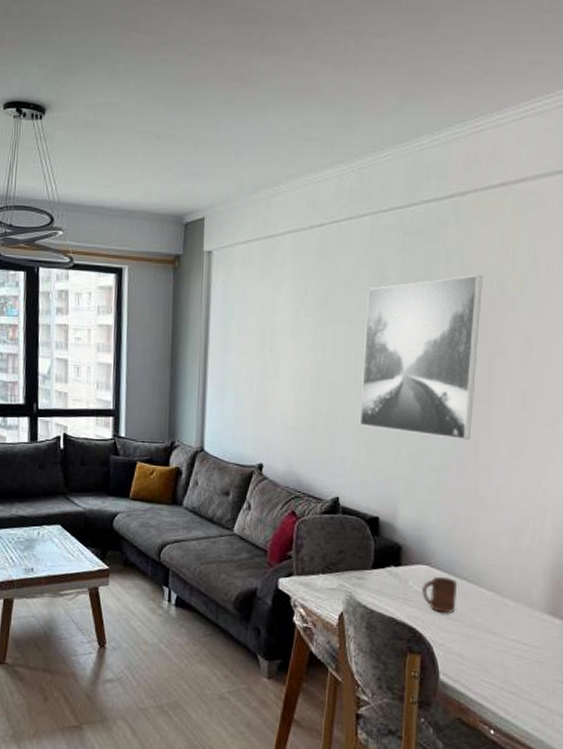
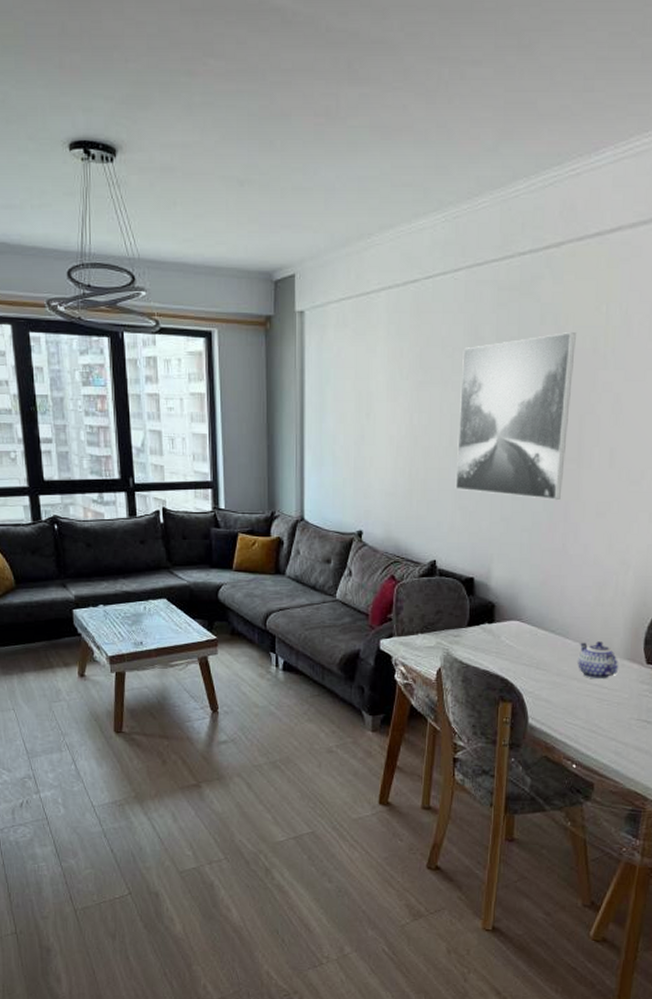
cup: present [421,576,458,614] -> none [512,630,546,665]
teapot: none [493,592,540,635] -> present [578,641,619,680]

